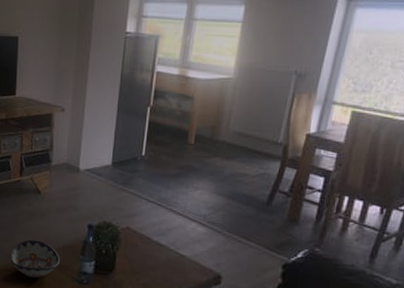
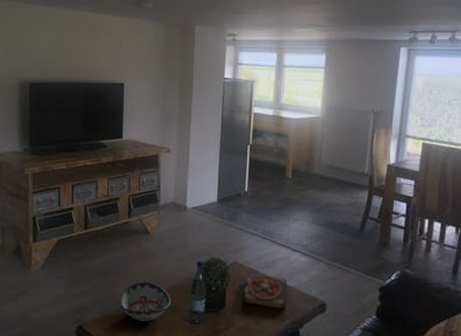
book: none [133,239,181,278] -> present [243,273,287,309]

